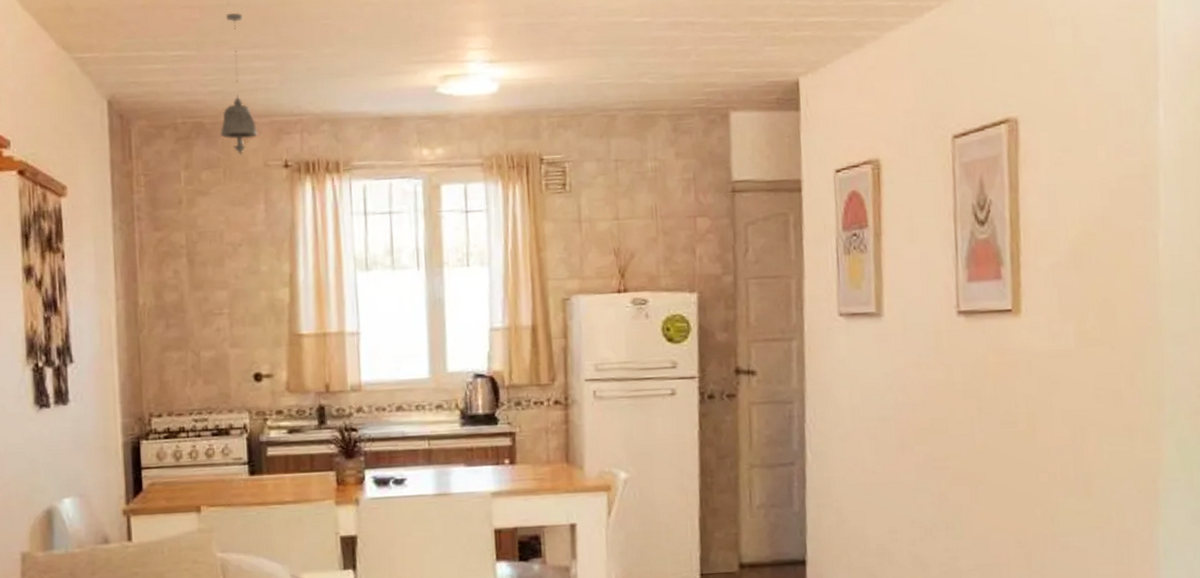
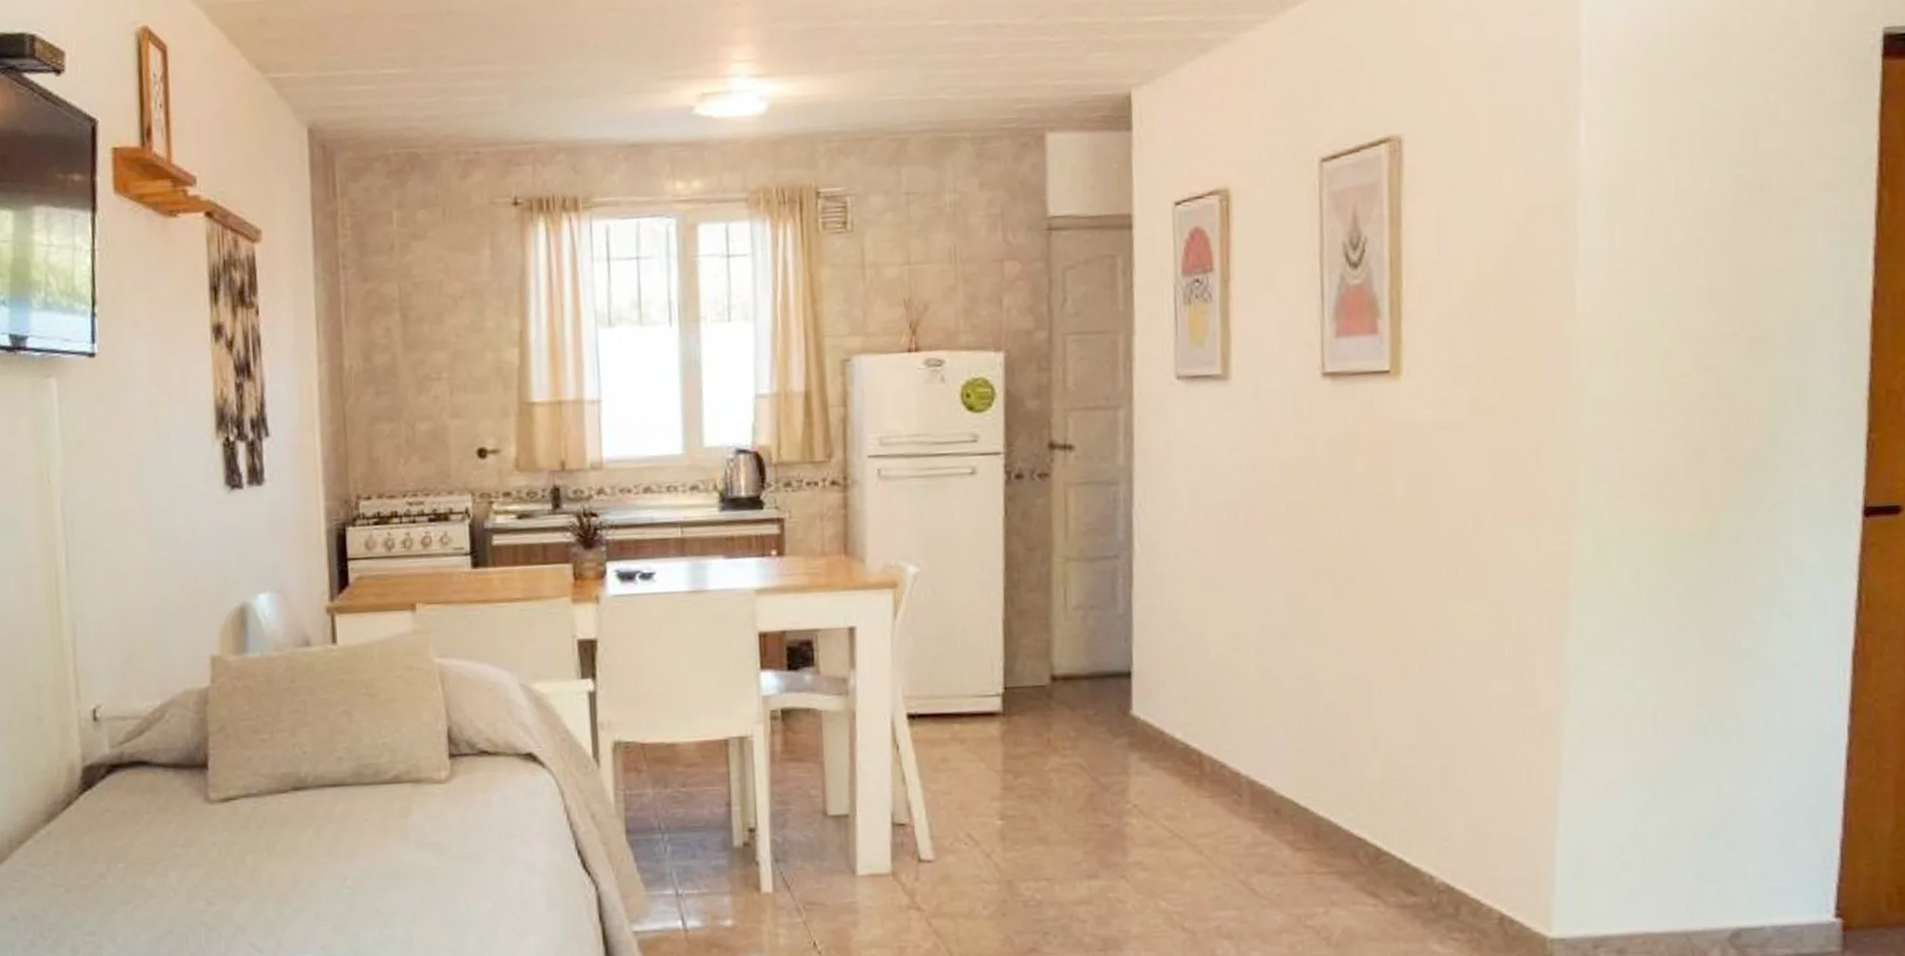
pendant light: present [219,12,257,155] -> none [438,22,482,191]

